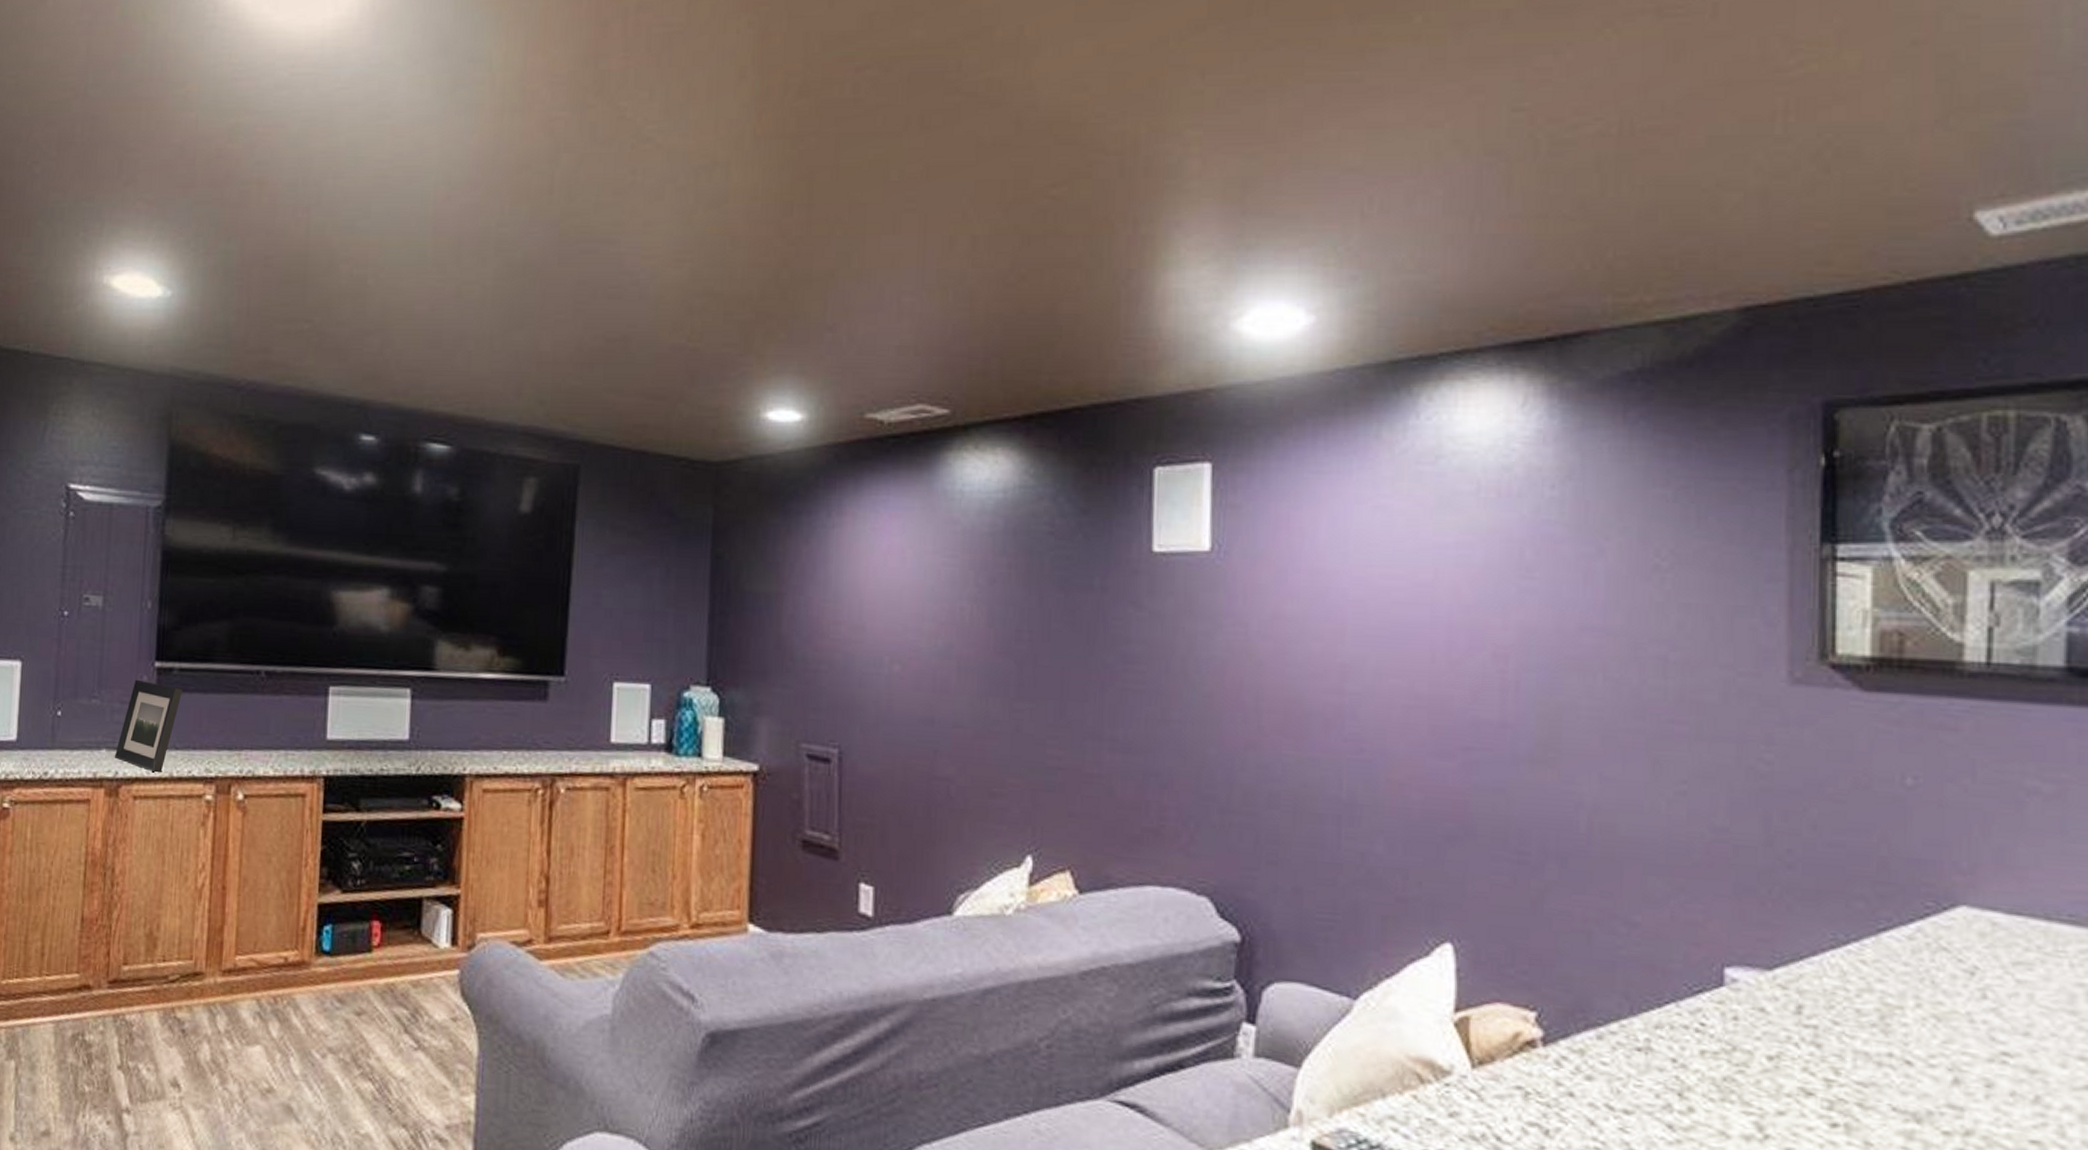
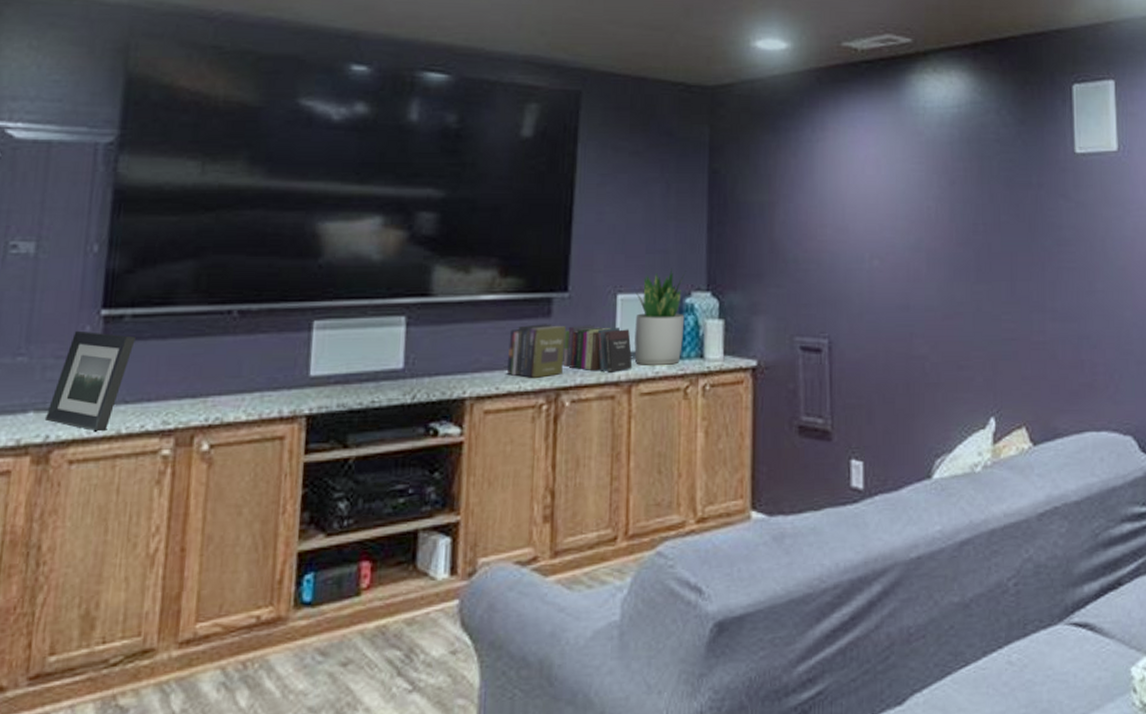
books: none [505,707,562,762] -> present [507,324,566,378]
books: none [558,711,628,763] -> present [563,324,633,373]
planter: none [630,659,685,761] -> present [634,268,686,365]

